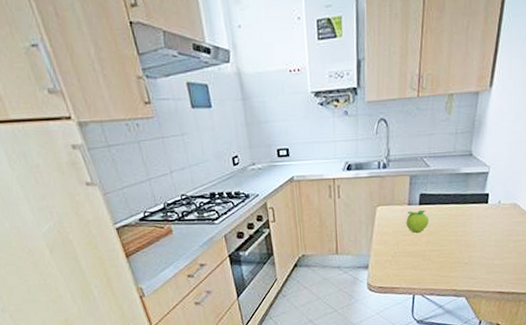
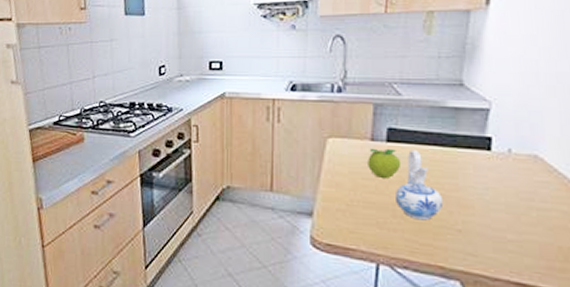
ceramic pitcher: none [424,208,457,260] -> present [394,149,444,221]

